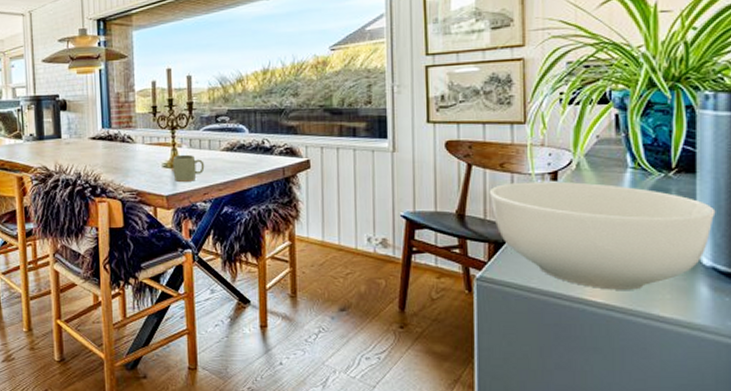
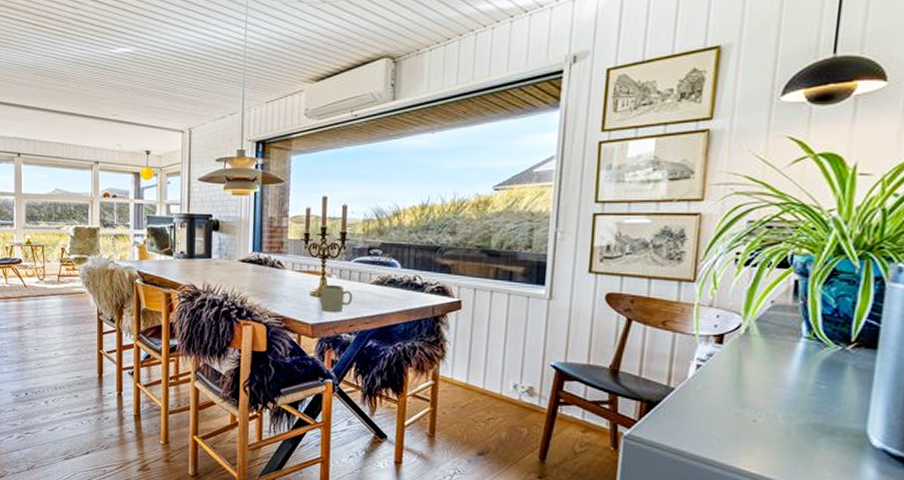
bowl: present [488,181,716,290] -> none [646,342,895,464]

